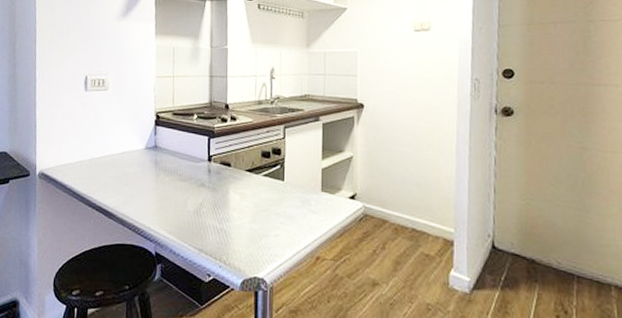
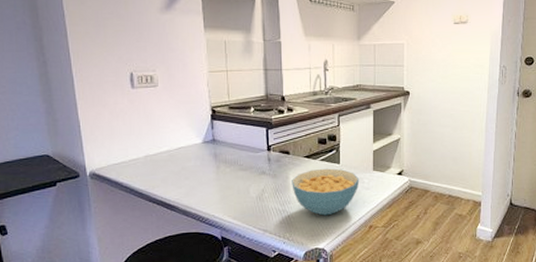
cereal bowl: none [231,185,306,240] -> present [292,168,360,216]

